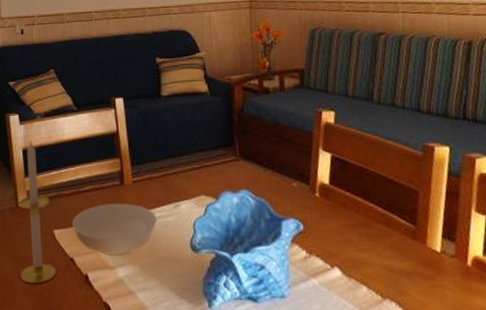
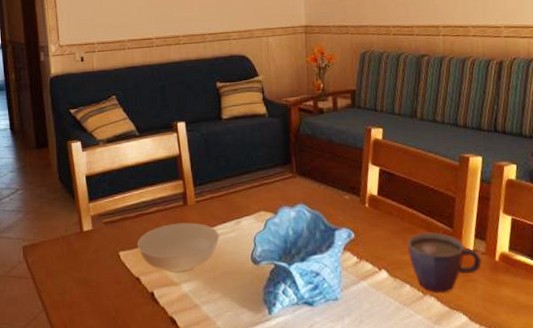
candle: present [18,141,57,284] -> none [83,167,123,305]
cup: none [362,228,452,298] -> present [406,232,482,293]

